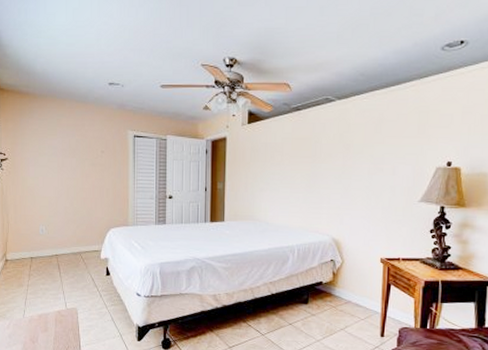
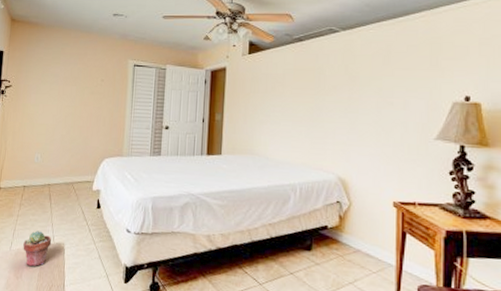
potted succulent: none [36,298,64,332] -> present [23,230,52,267]

